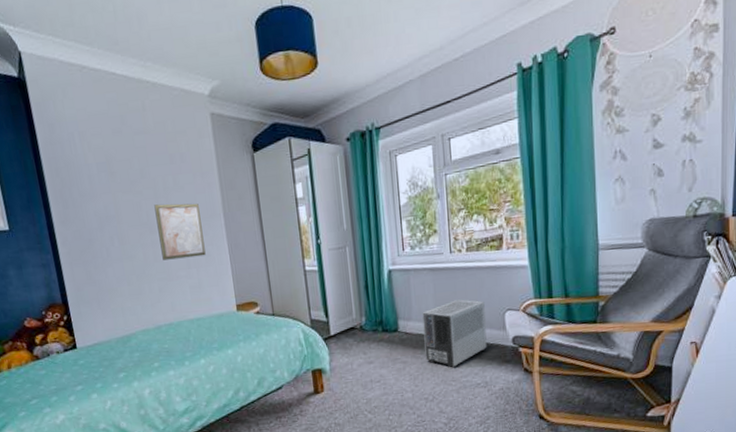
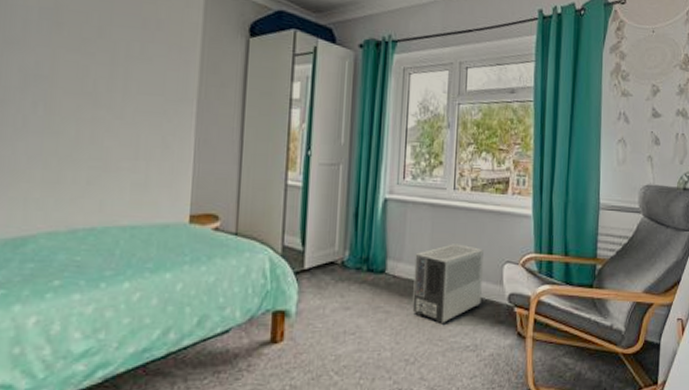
wall art: present [154,203,206,261] -> none [102,73,167,147]

